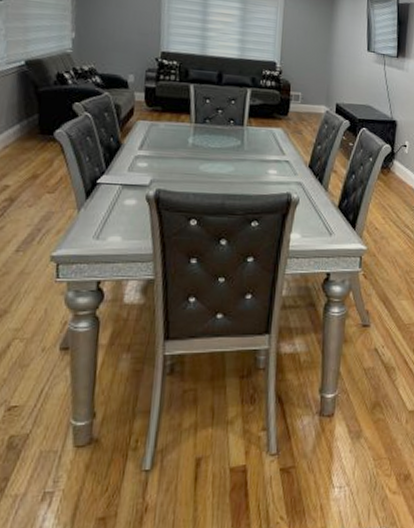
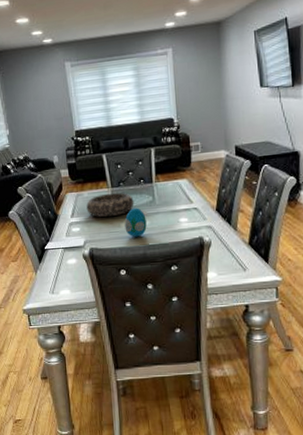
decorative bowl: none [160,129,220,156] -> present [86,192,134,218]
decorative egg: none [203,150,231,184] -> present [124,208,147,237]

